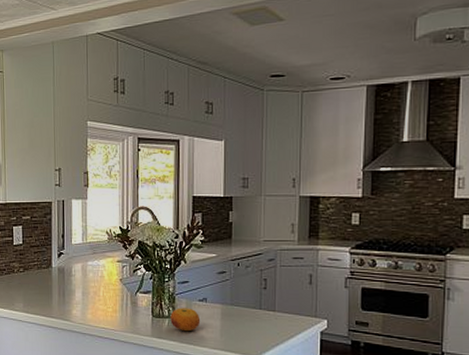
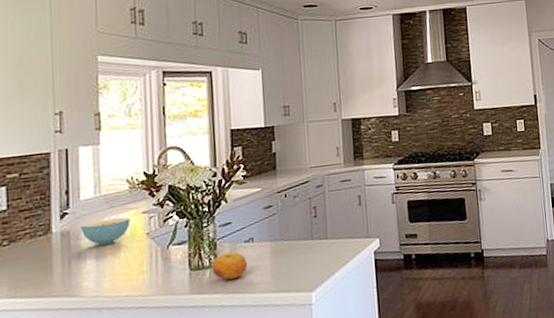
cereal bowl: none [71,262,108,283] -> present [80,217,131,245]

